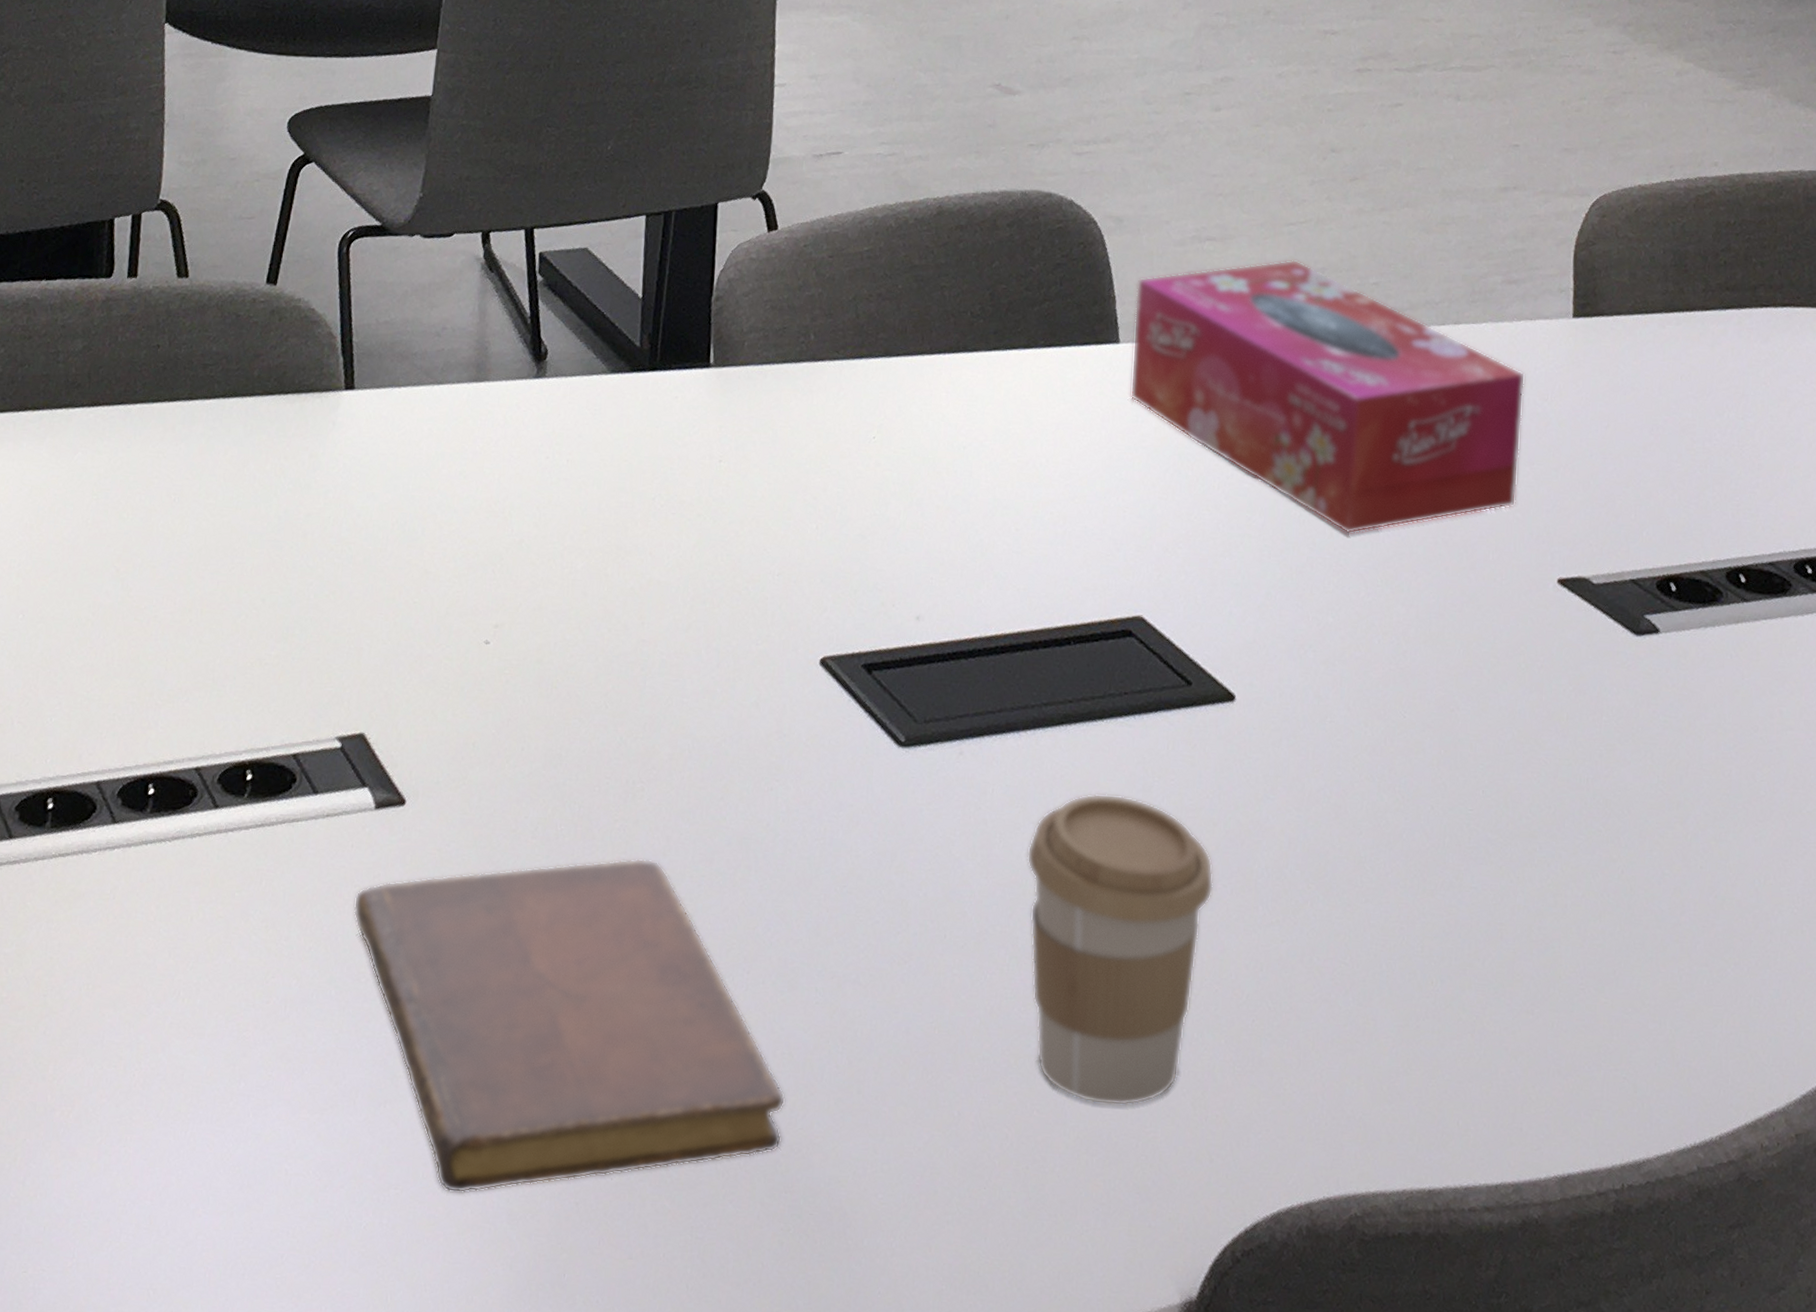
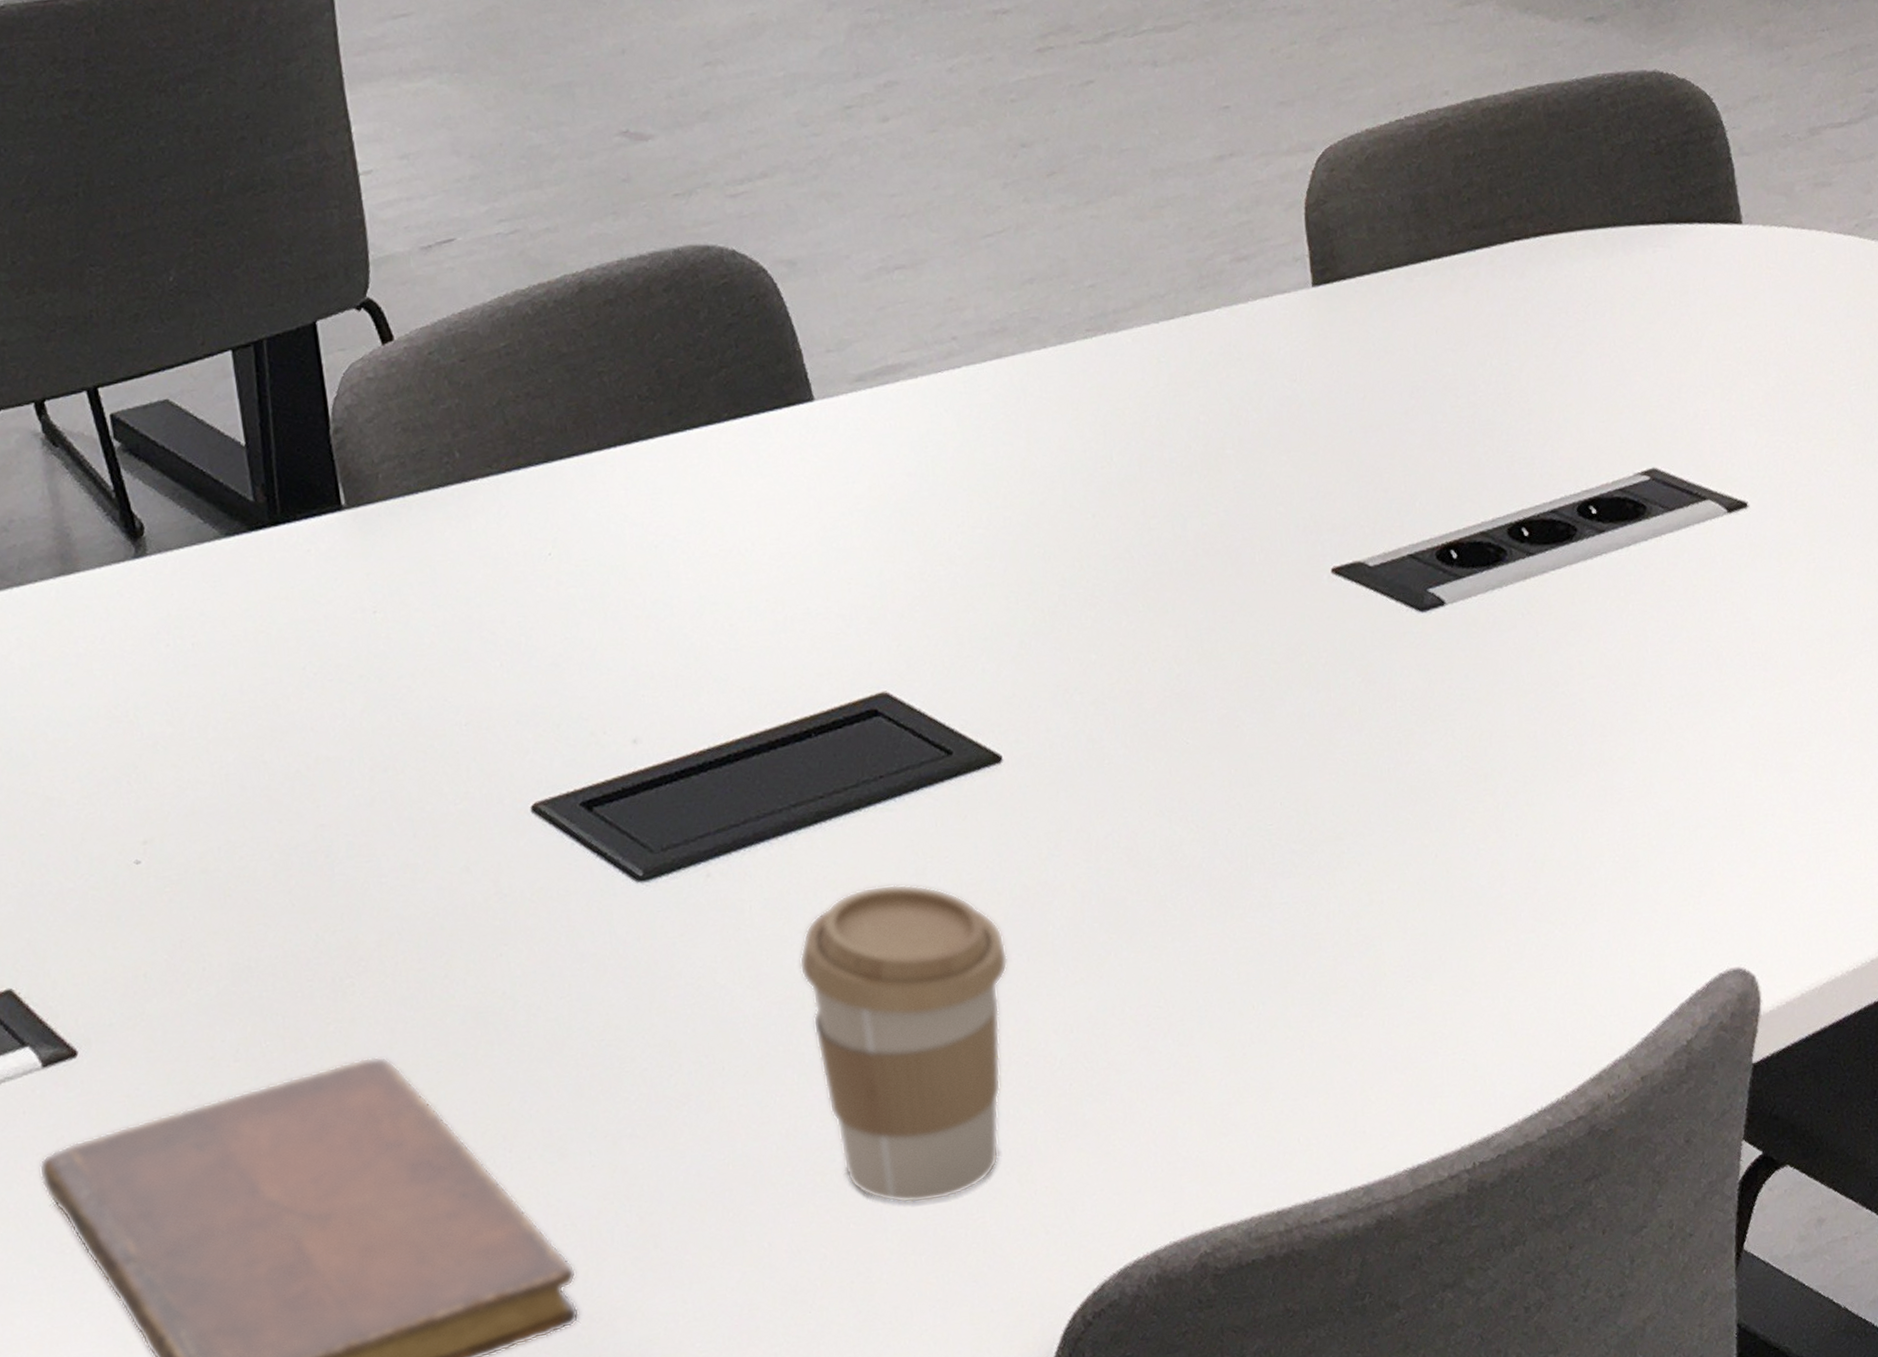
tissue box: present [1130,259,1526,534] -> none [823,274,1277,563]

